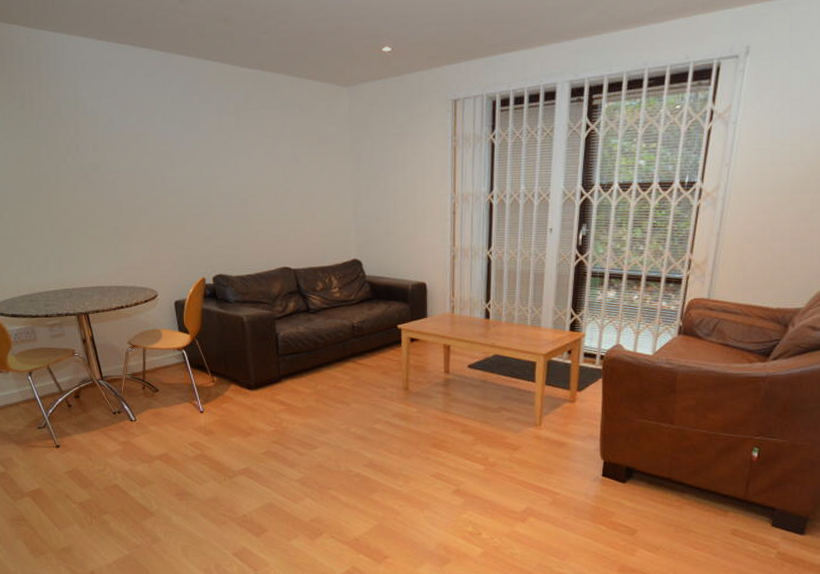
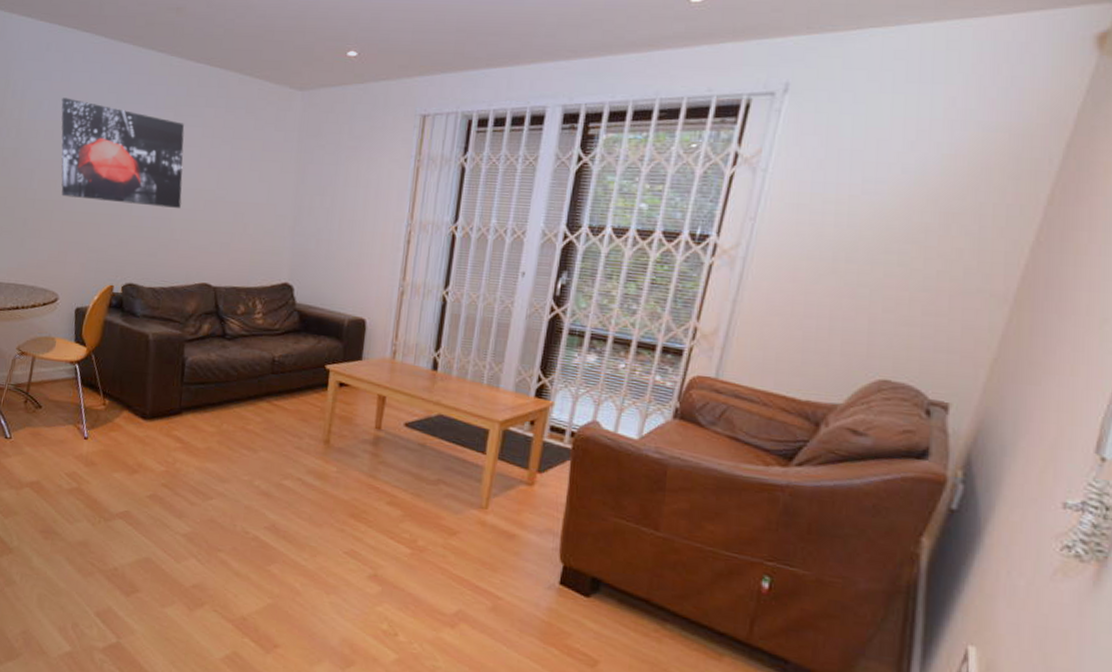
wall art: none [131,111,254,204] -> present [61,97,185,208]

